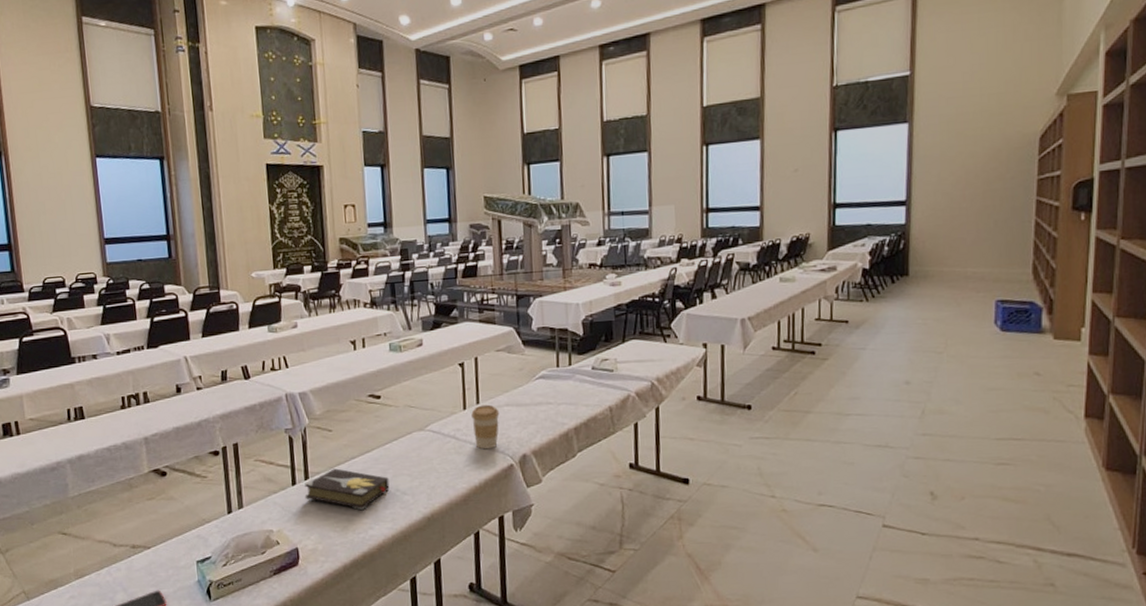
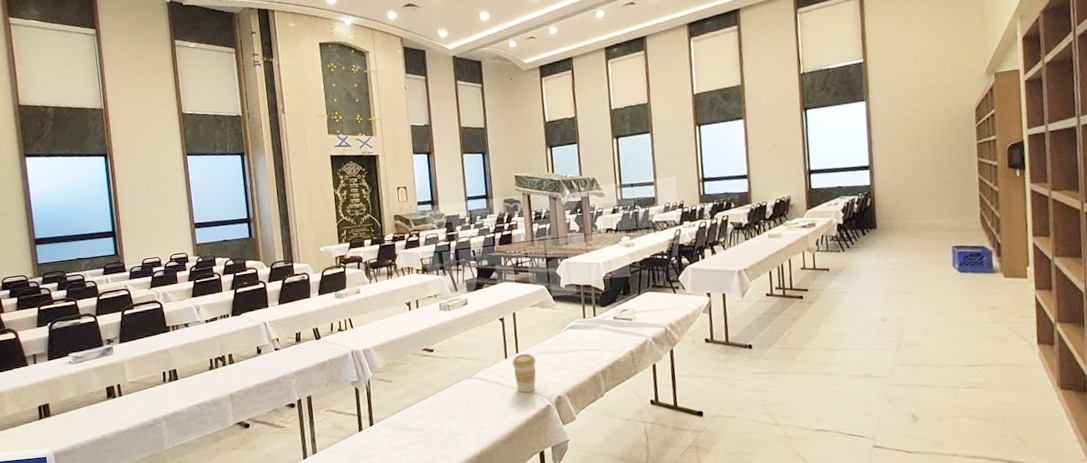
hardback book: present [304,468,390,510] -> none [370,414,444,451]

